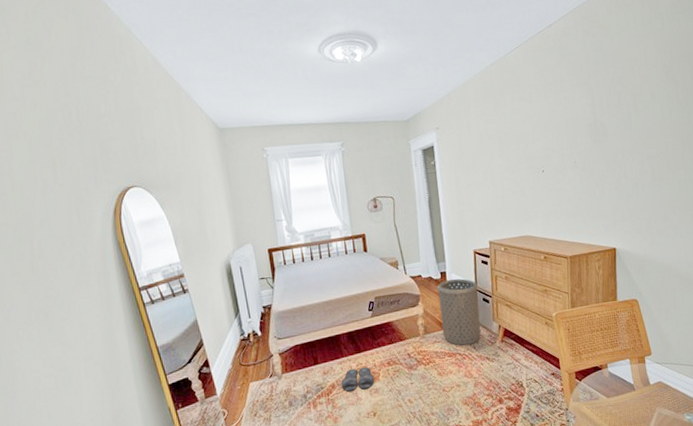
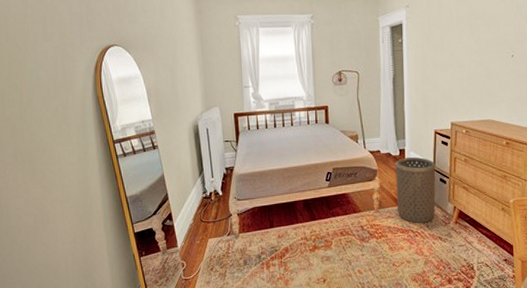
slippers: present [341,366,375,393] -> none [294,234,327,258]

